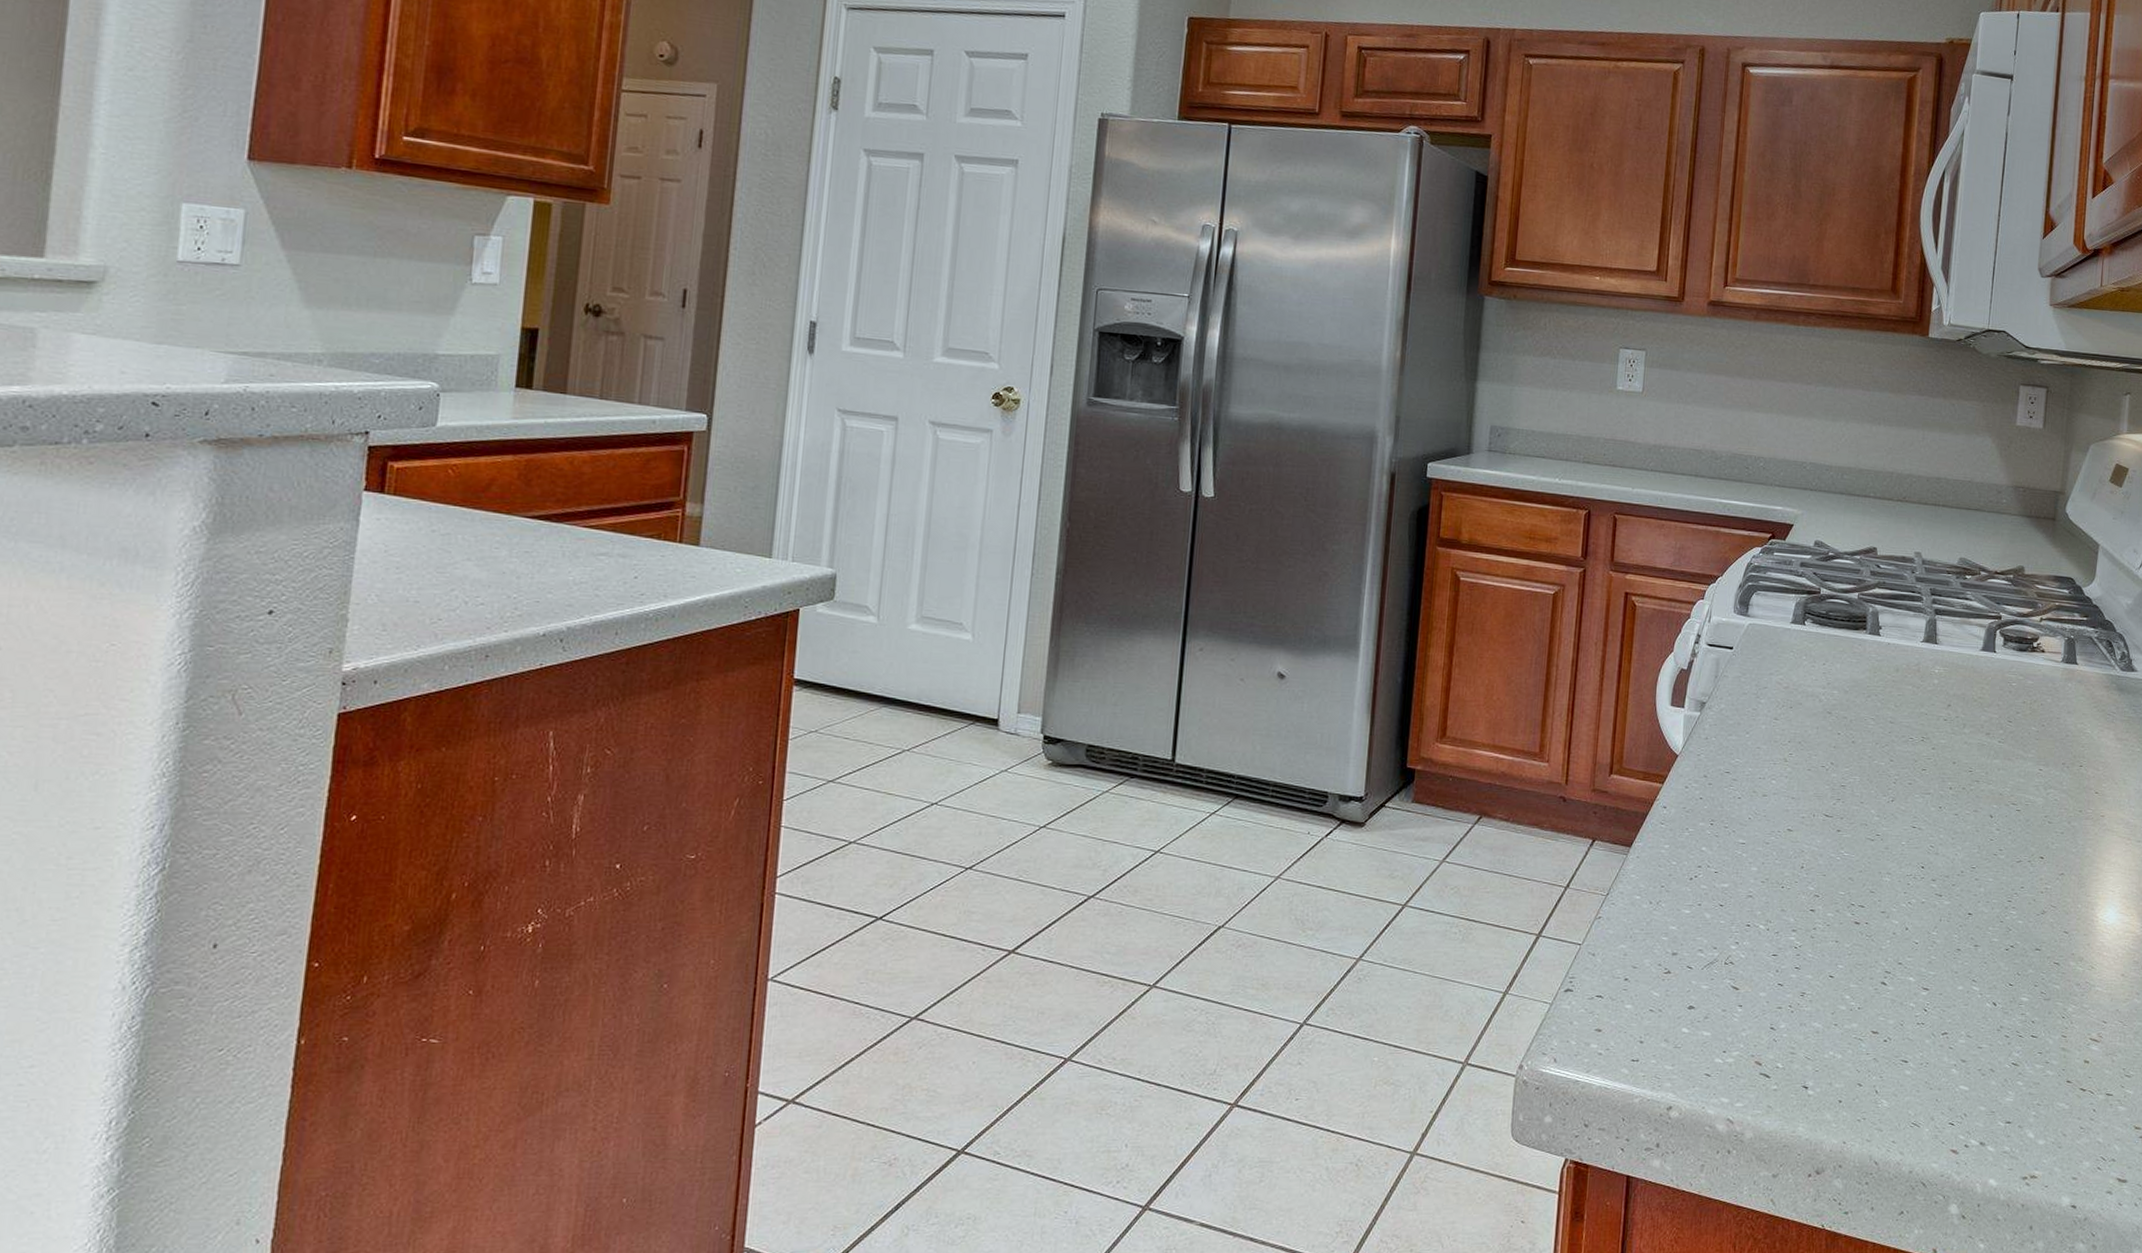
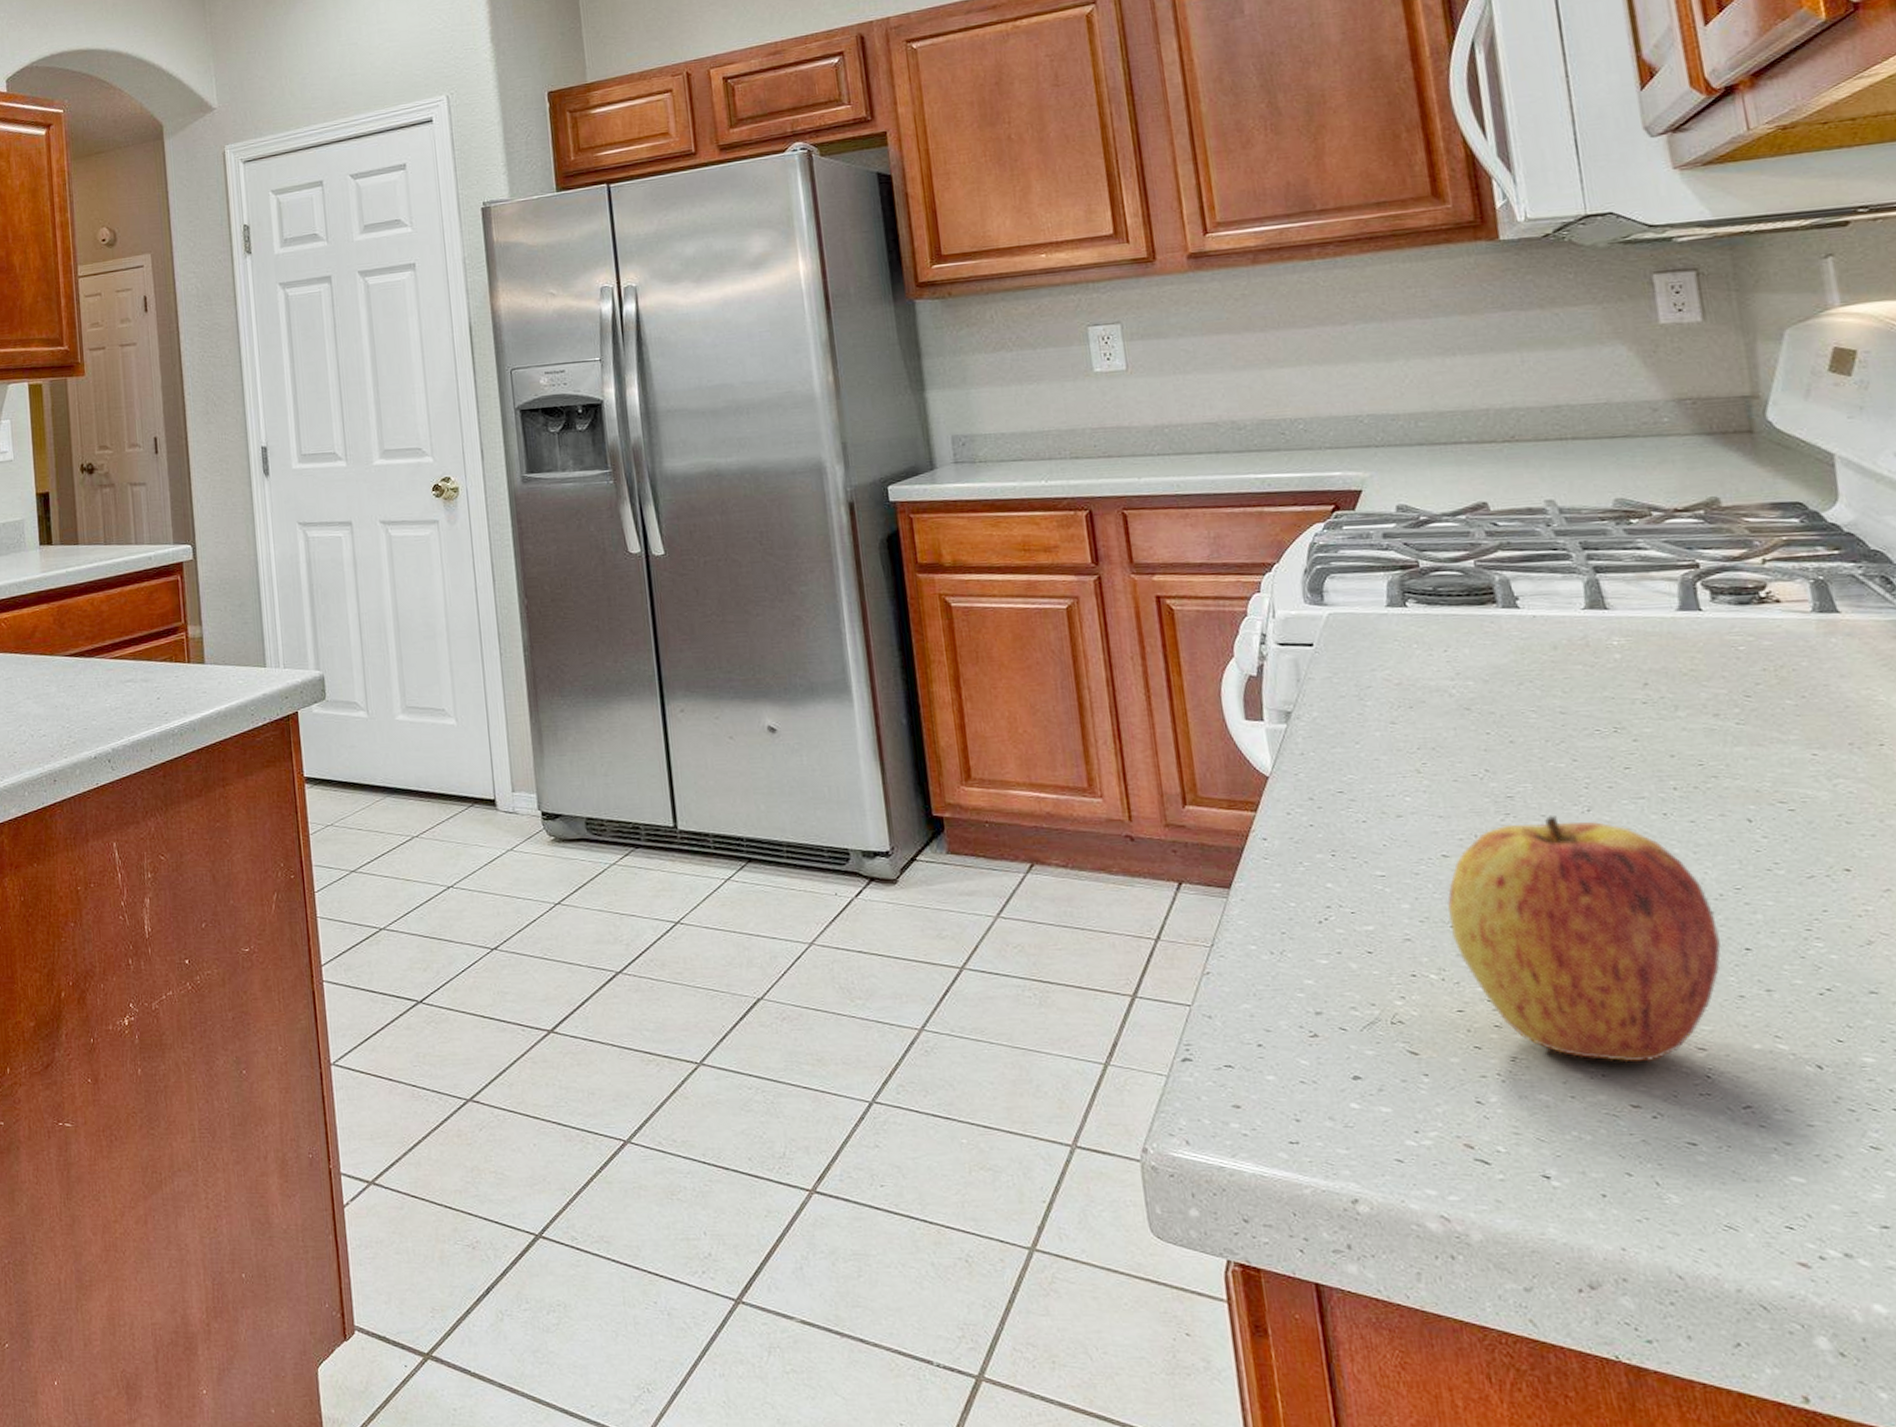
apple: none [1781,803,1955,998] -> present [1448,816,1721,1063]

